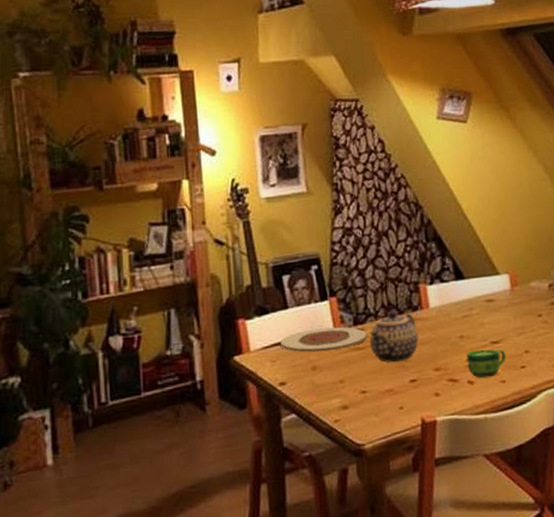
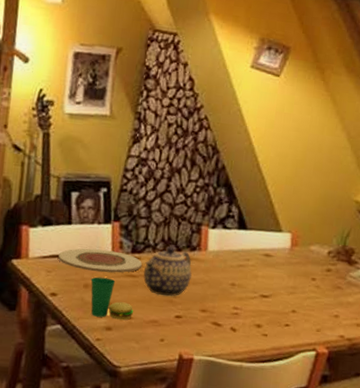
cup: none [317,355,367,398] -> present [91,277,134,321]
cup: present [466,349,506,379] -> none [233,300,273,329]

